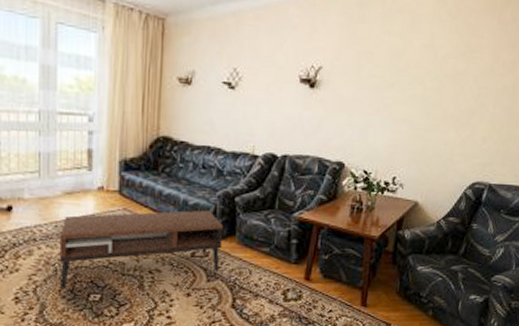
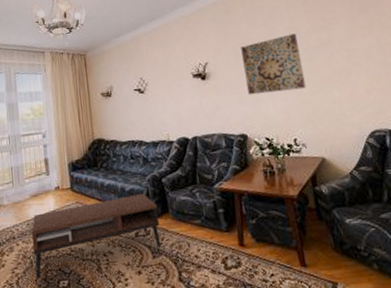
wall art: none [359,53,433,123] -> present [241,33,306,95]

